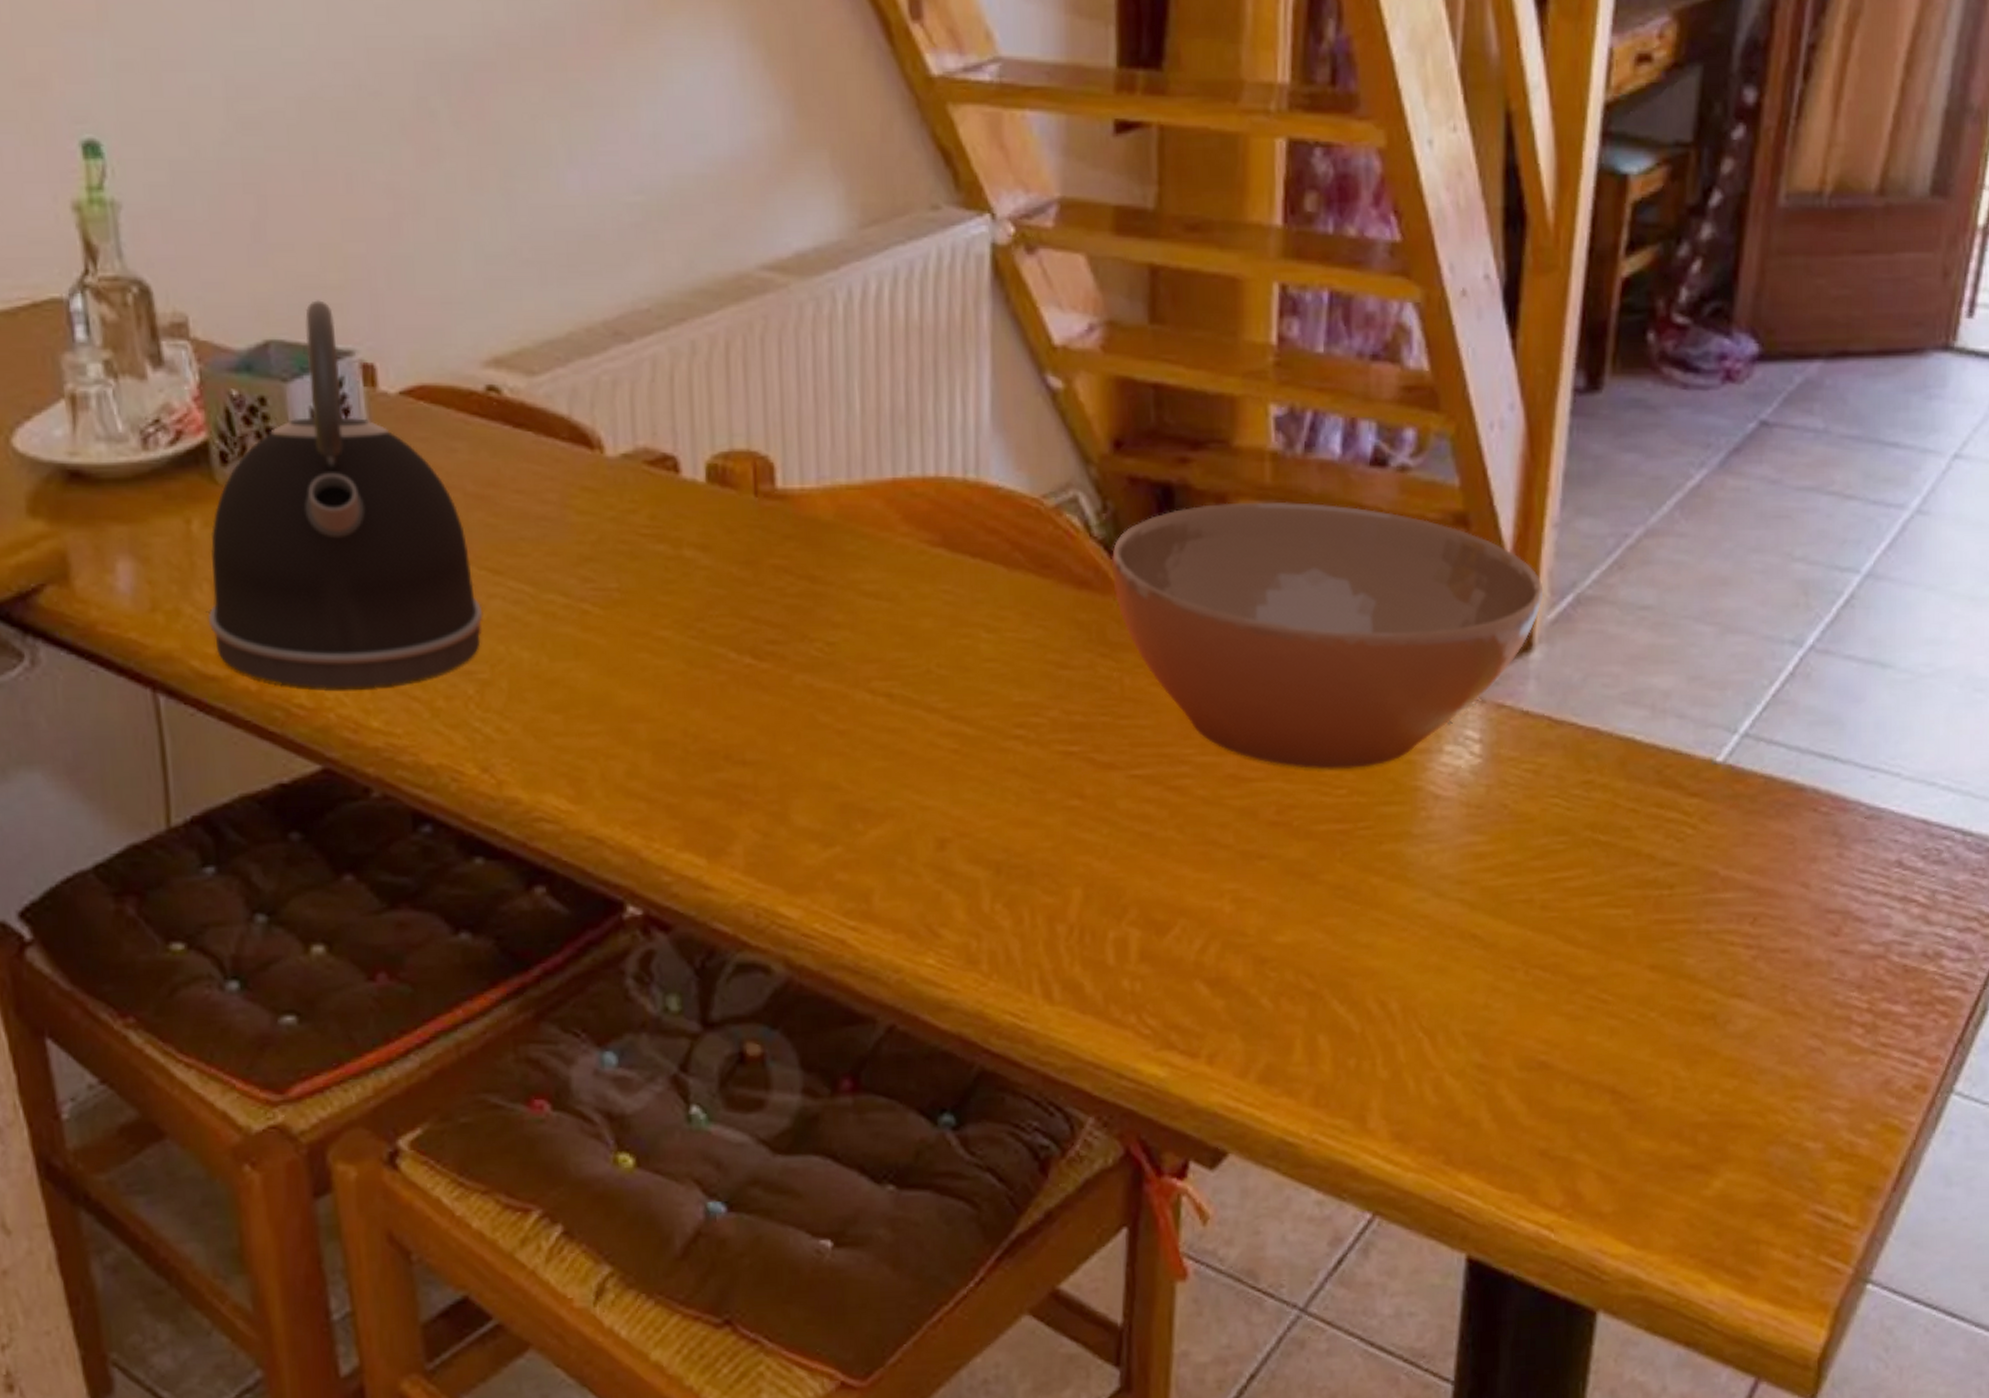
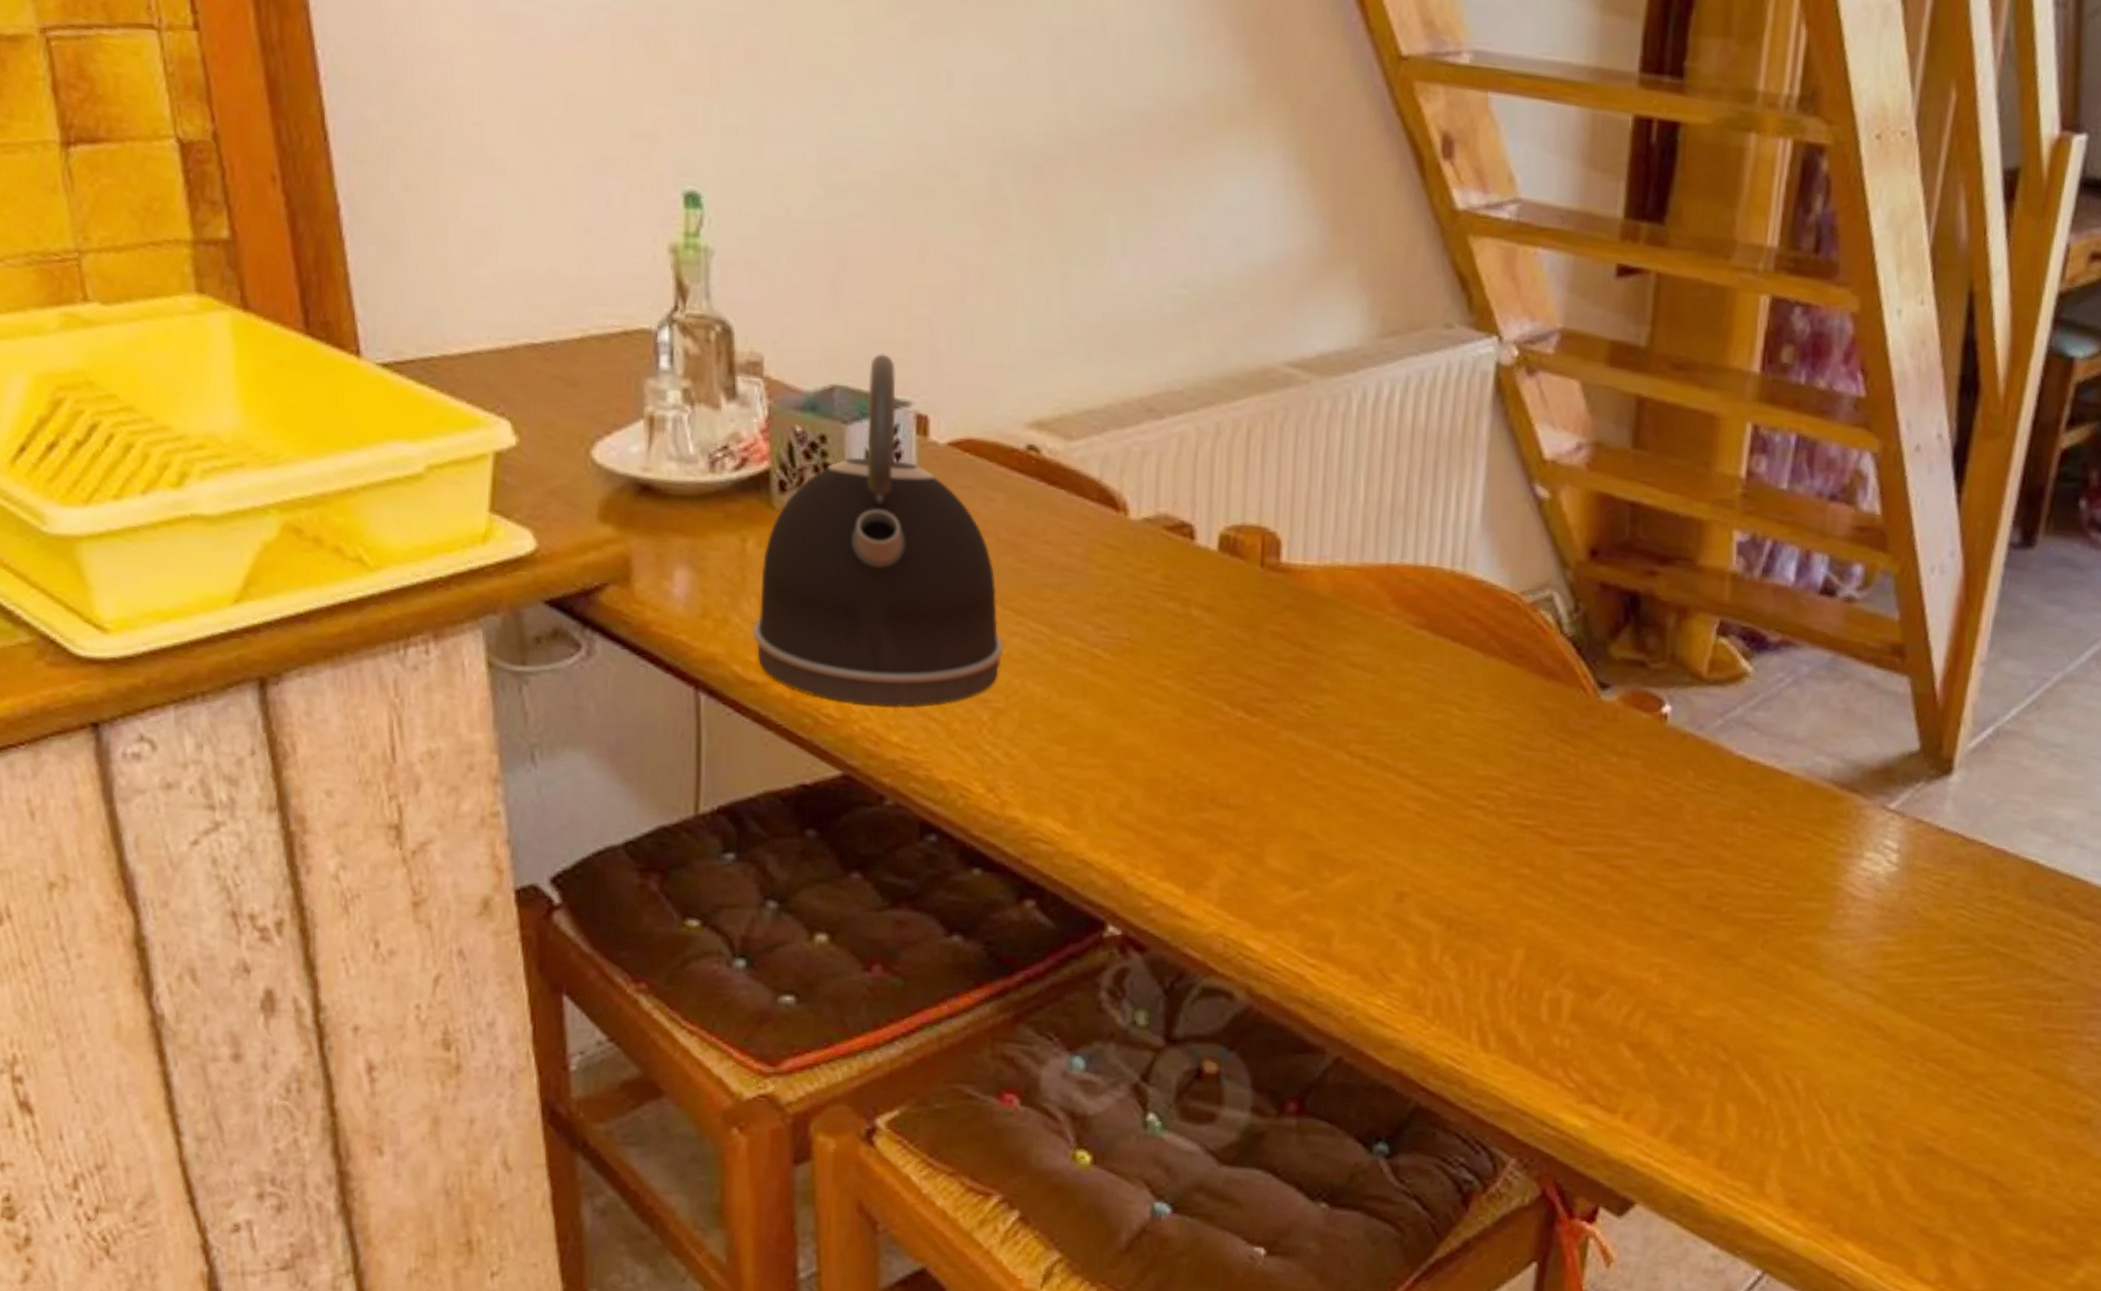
bowl: present [1111,501,1543,770] -> none [1577,614,1966,865]

